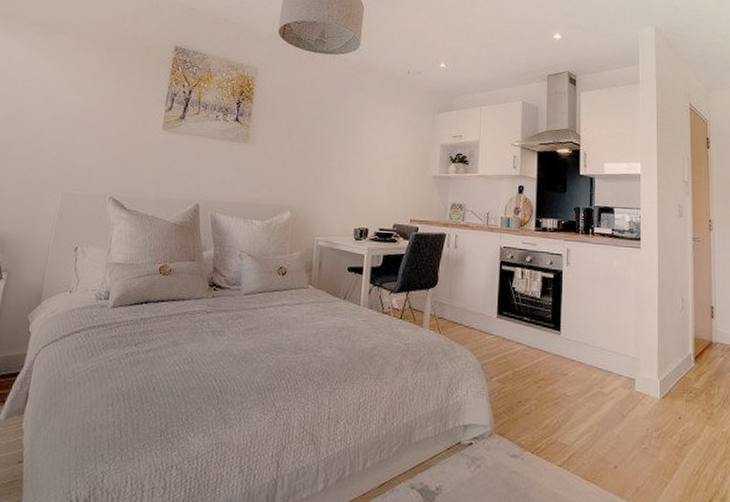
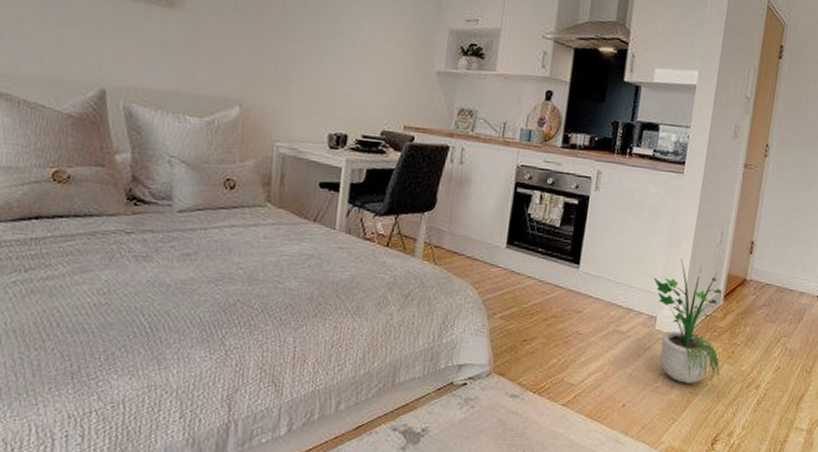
potted plant: none [627,323,704,445] -> present [653,258,722,384]

